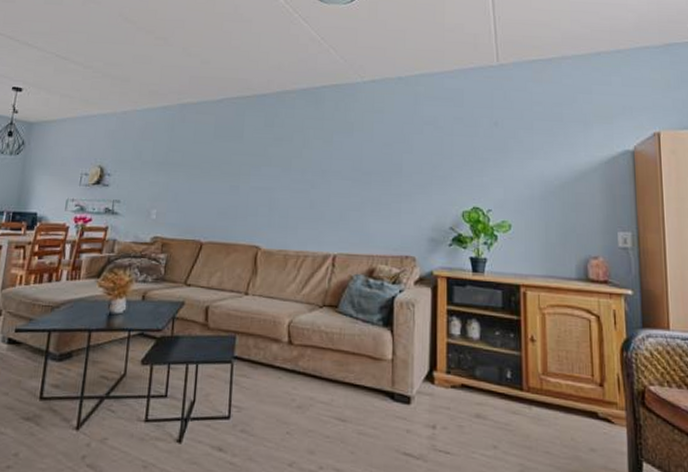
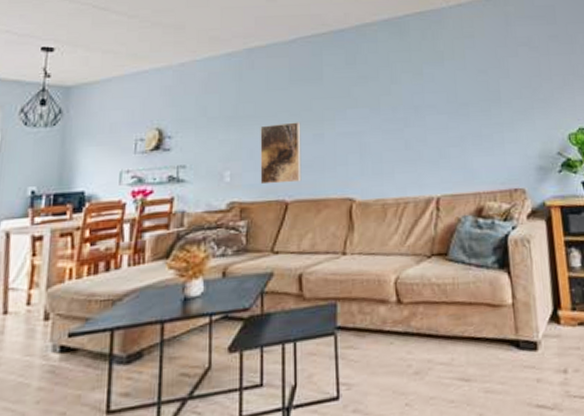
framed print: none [181,173,220,227] -> present [260,122,302,185]

